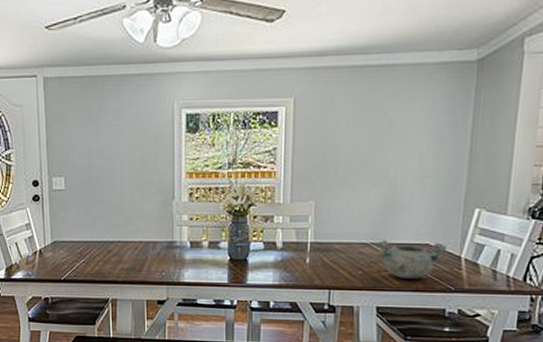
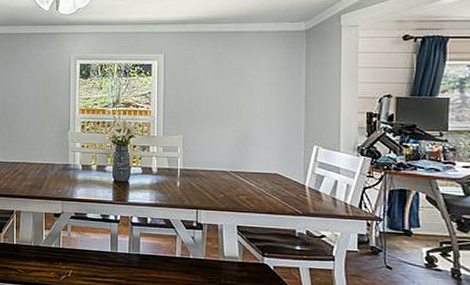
decorative bowl: present [376,240,447,279] -> none [234,169,293,203]

